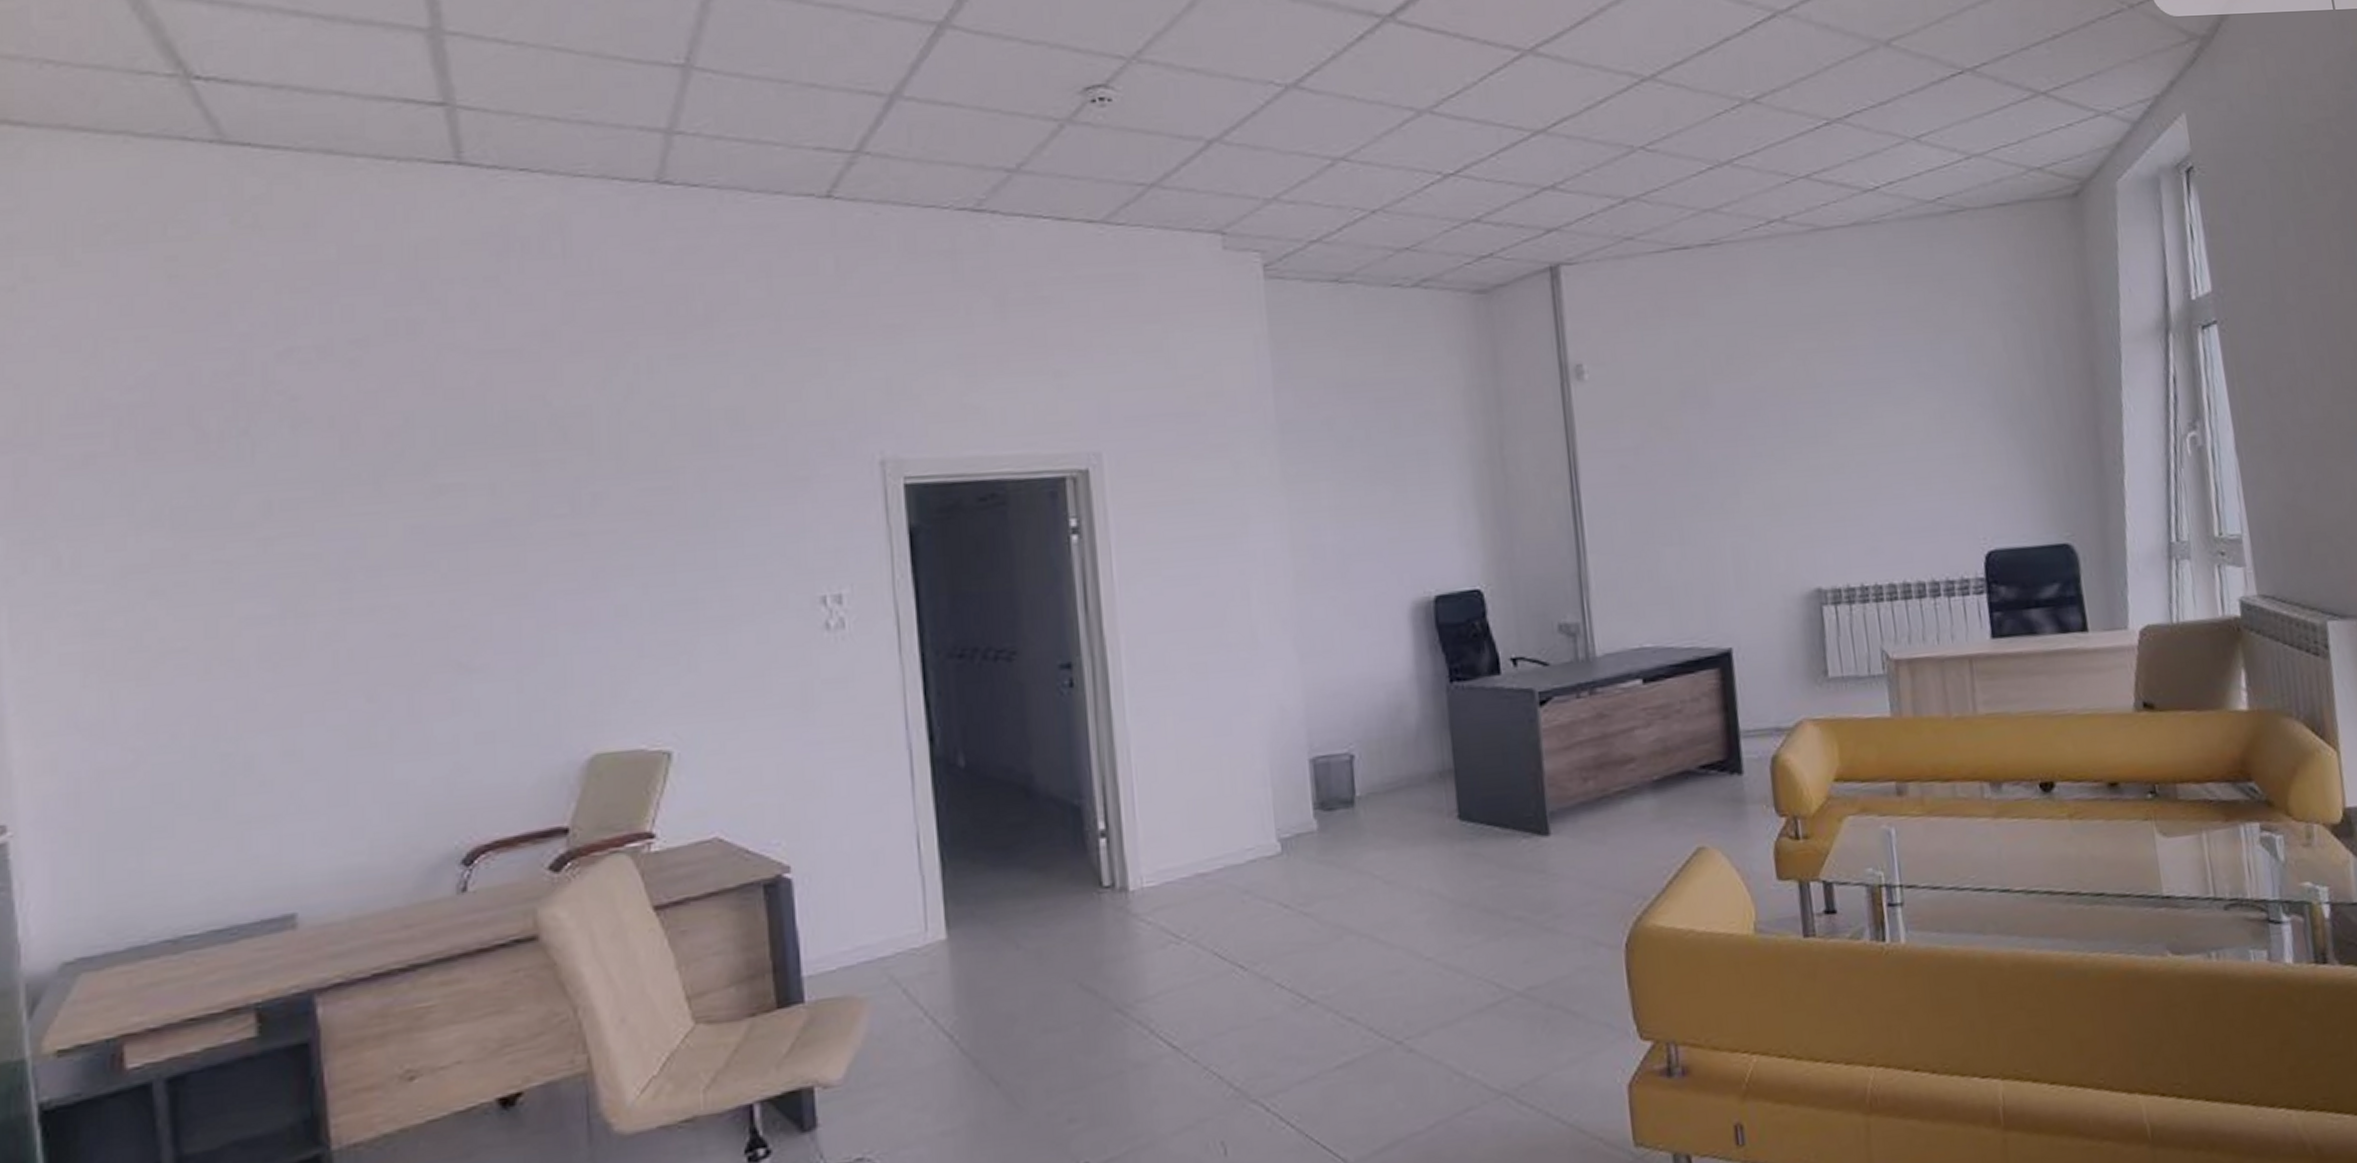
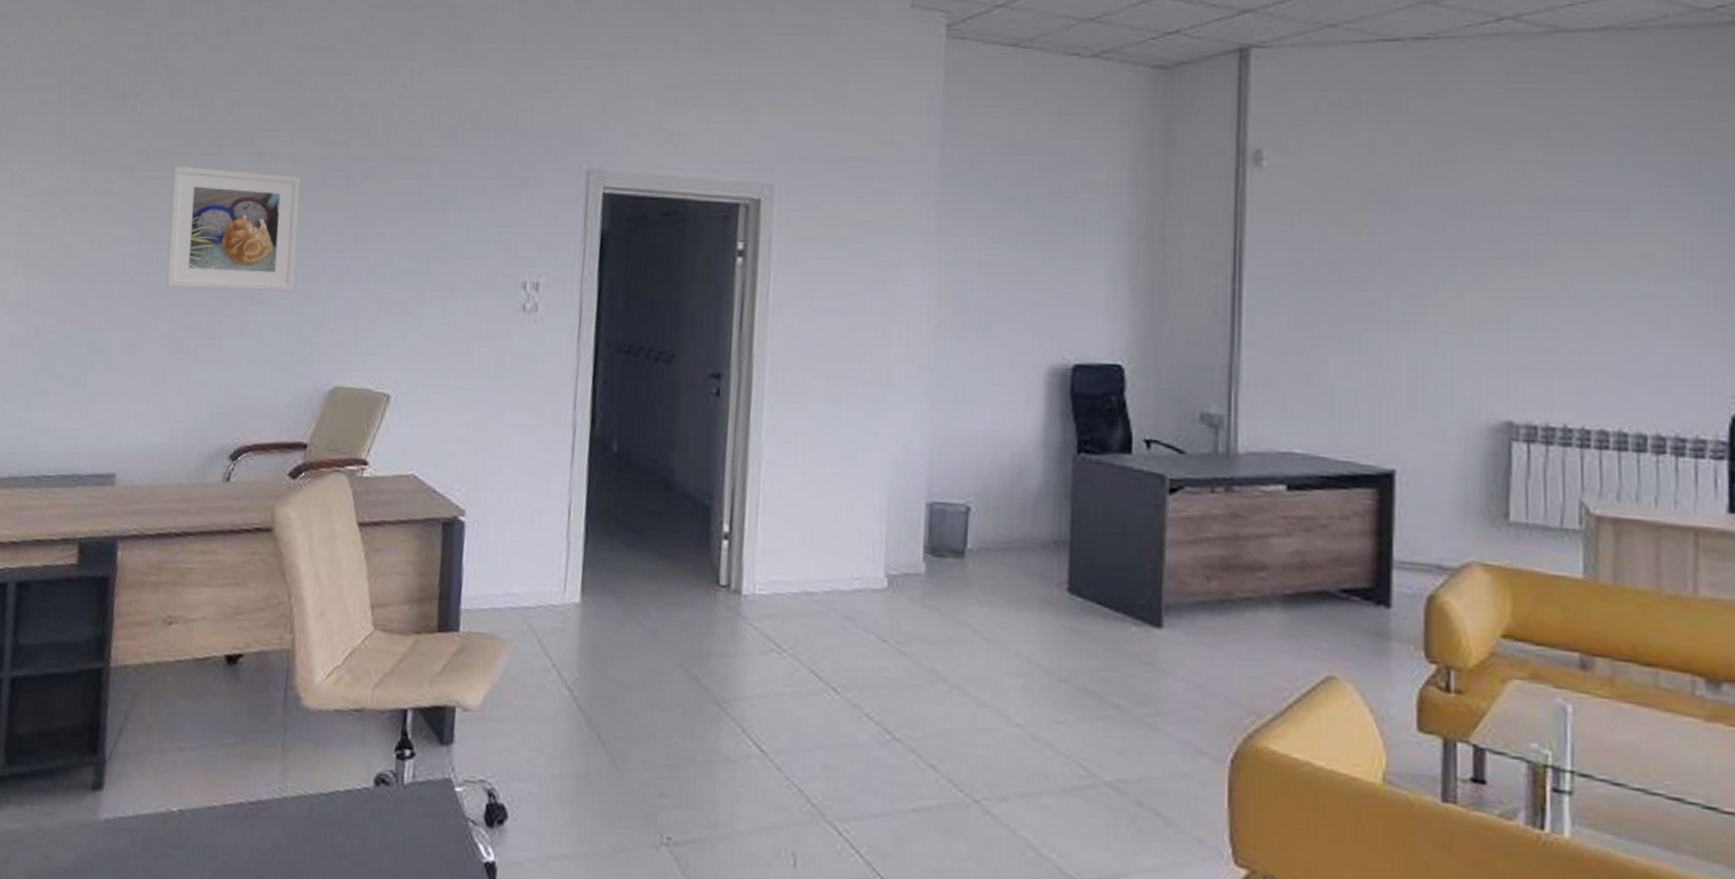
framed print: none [315,510,519,669] -> present [166,166,301,292]

